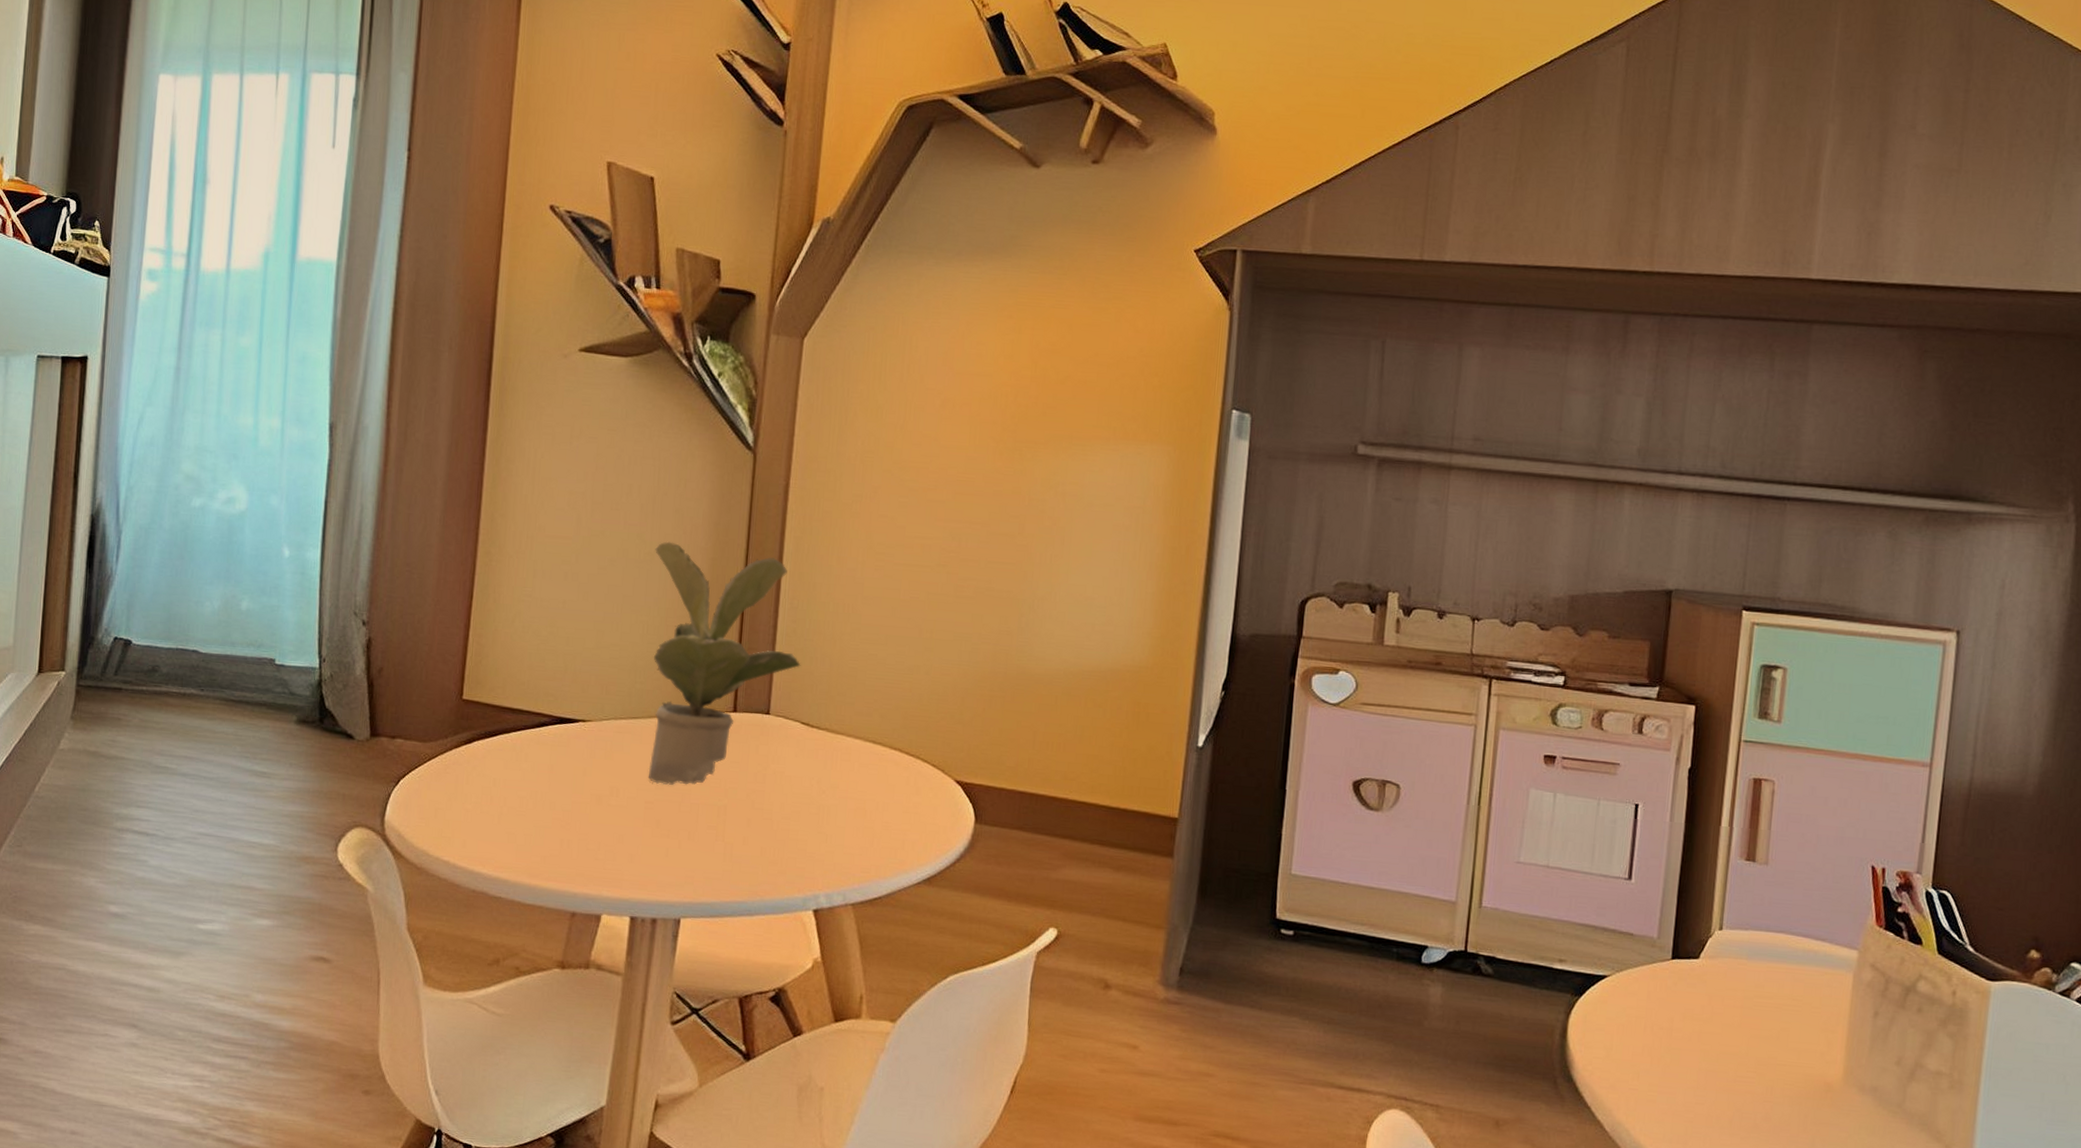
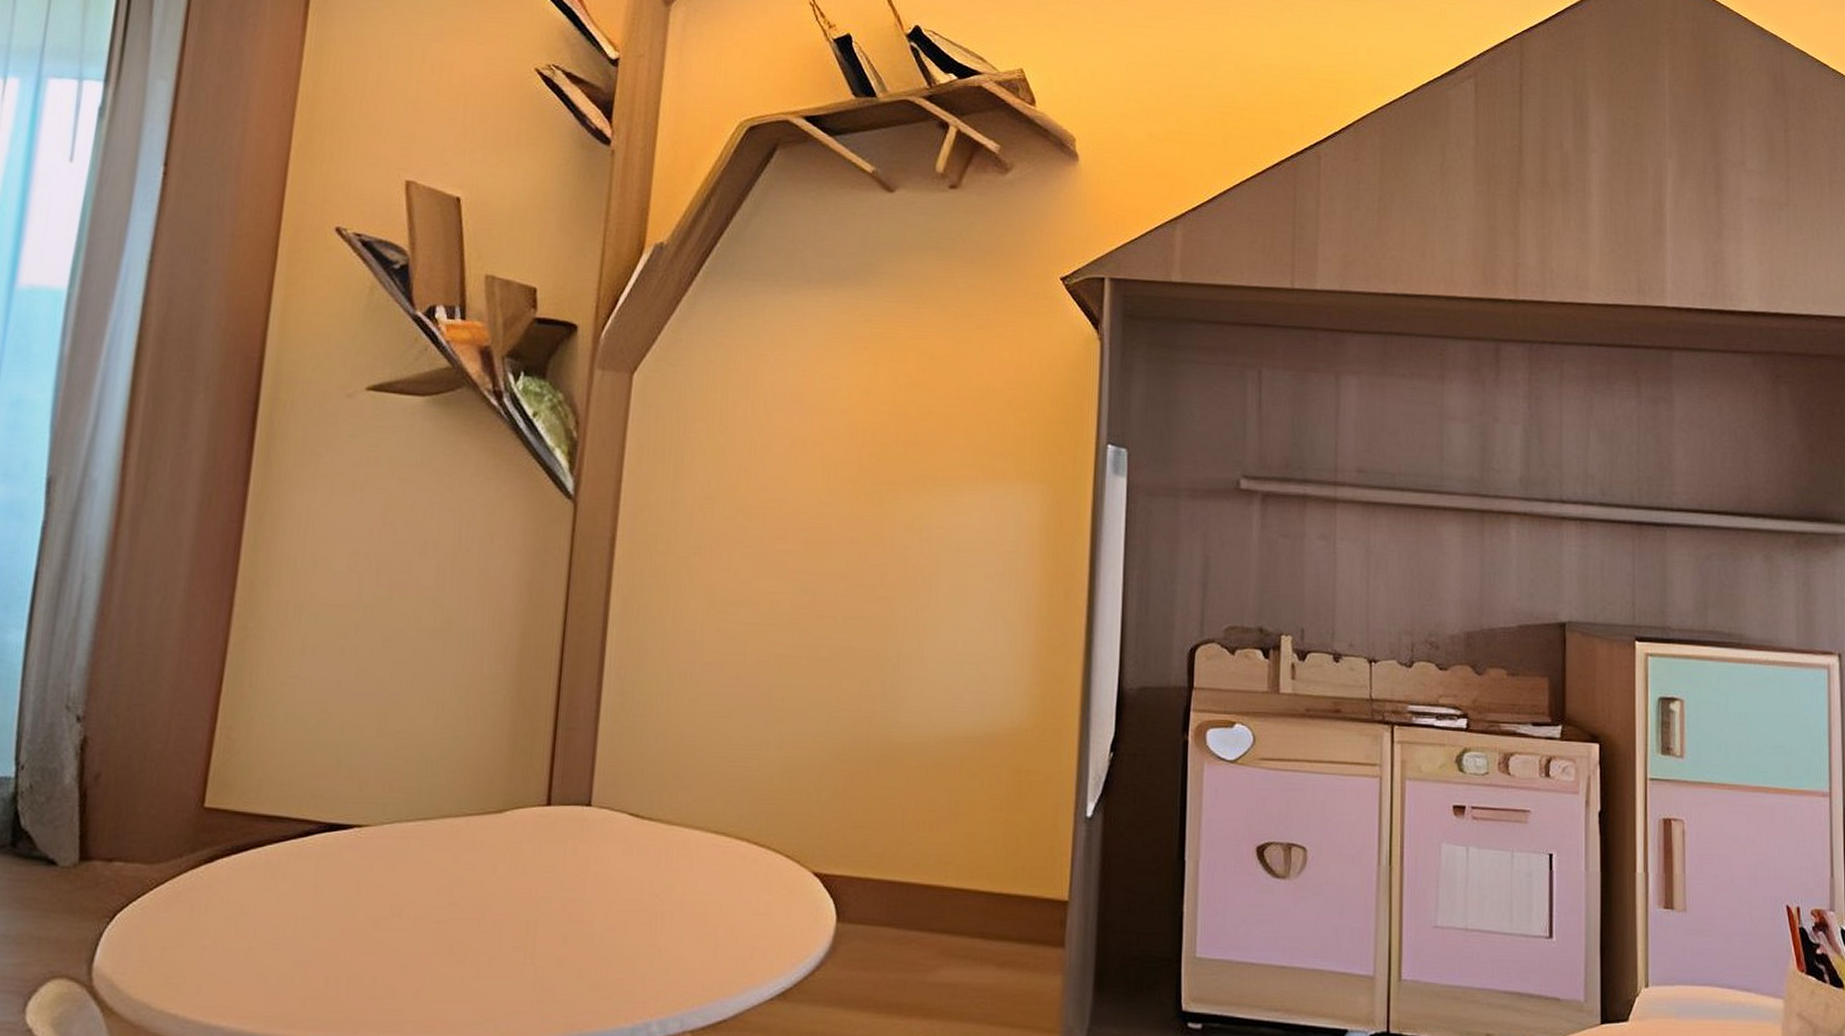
potted plant: present [648,541,801,785] -> none [439,606,629,899]

